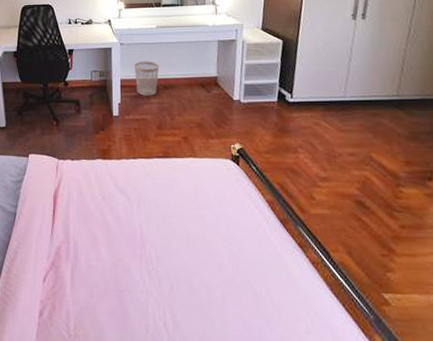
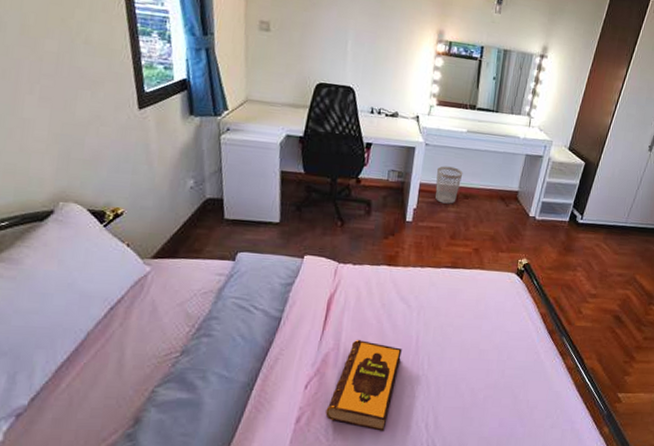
hardback book: none [65,232,129,329] -> present [325,339,402,431]

